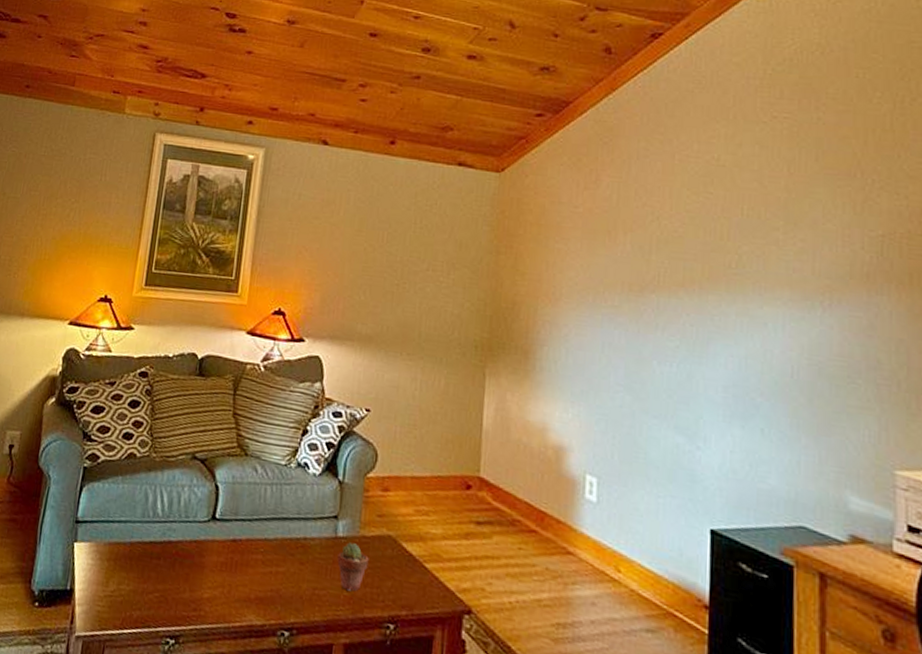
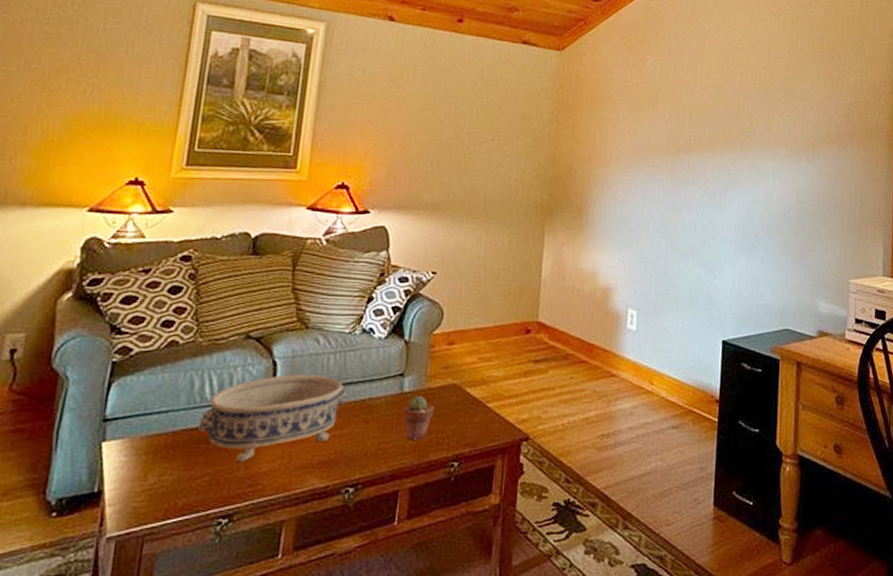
decorative bowl: none [151,500,283,585] -> present [198,374,347,463]

